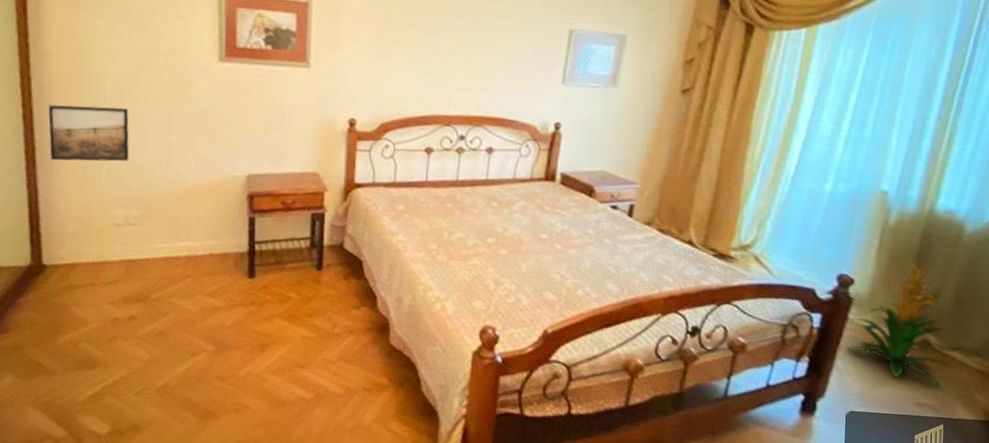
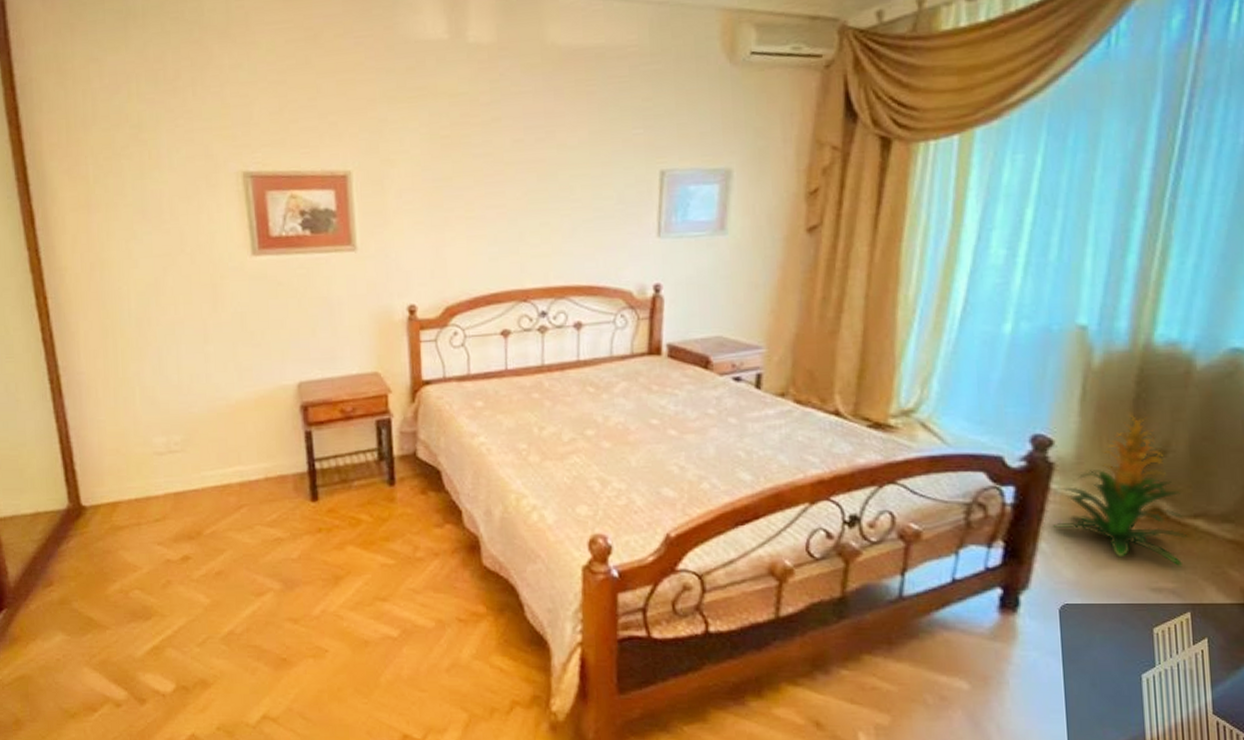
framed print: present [48,104,129,162] -> none [69,320,164,388]

